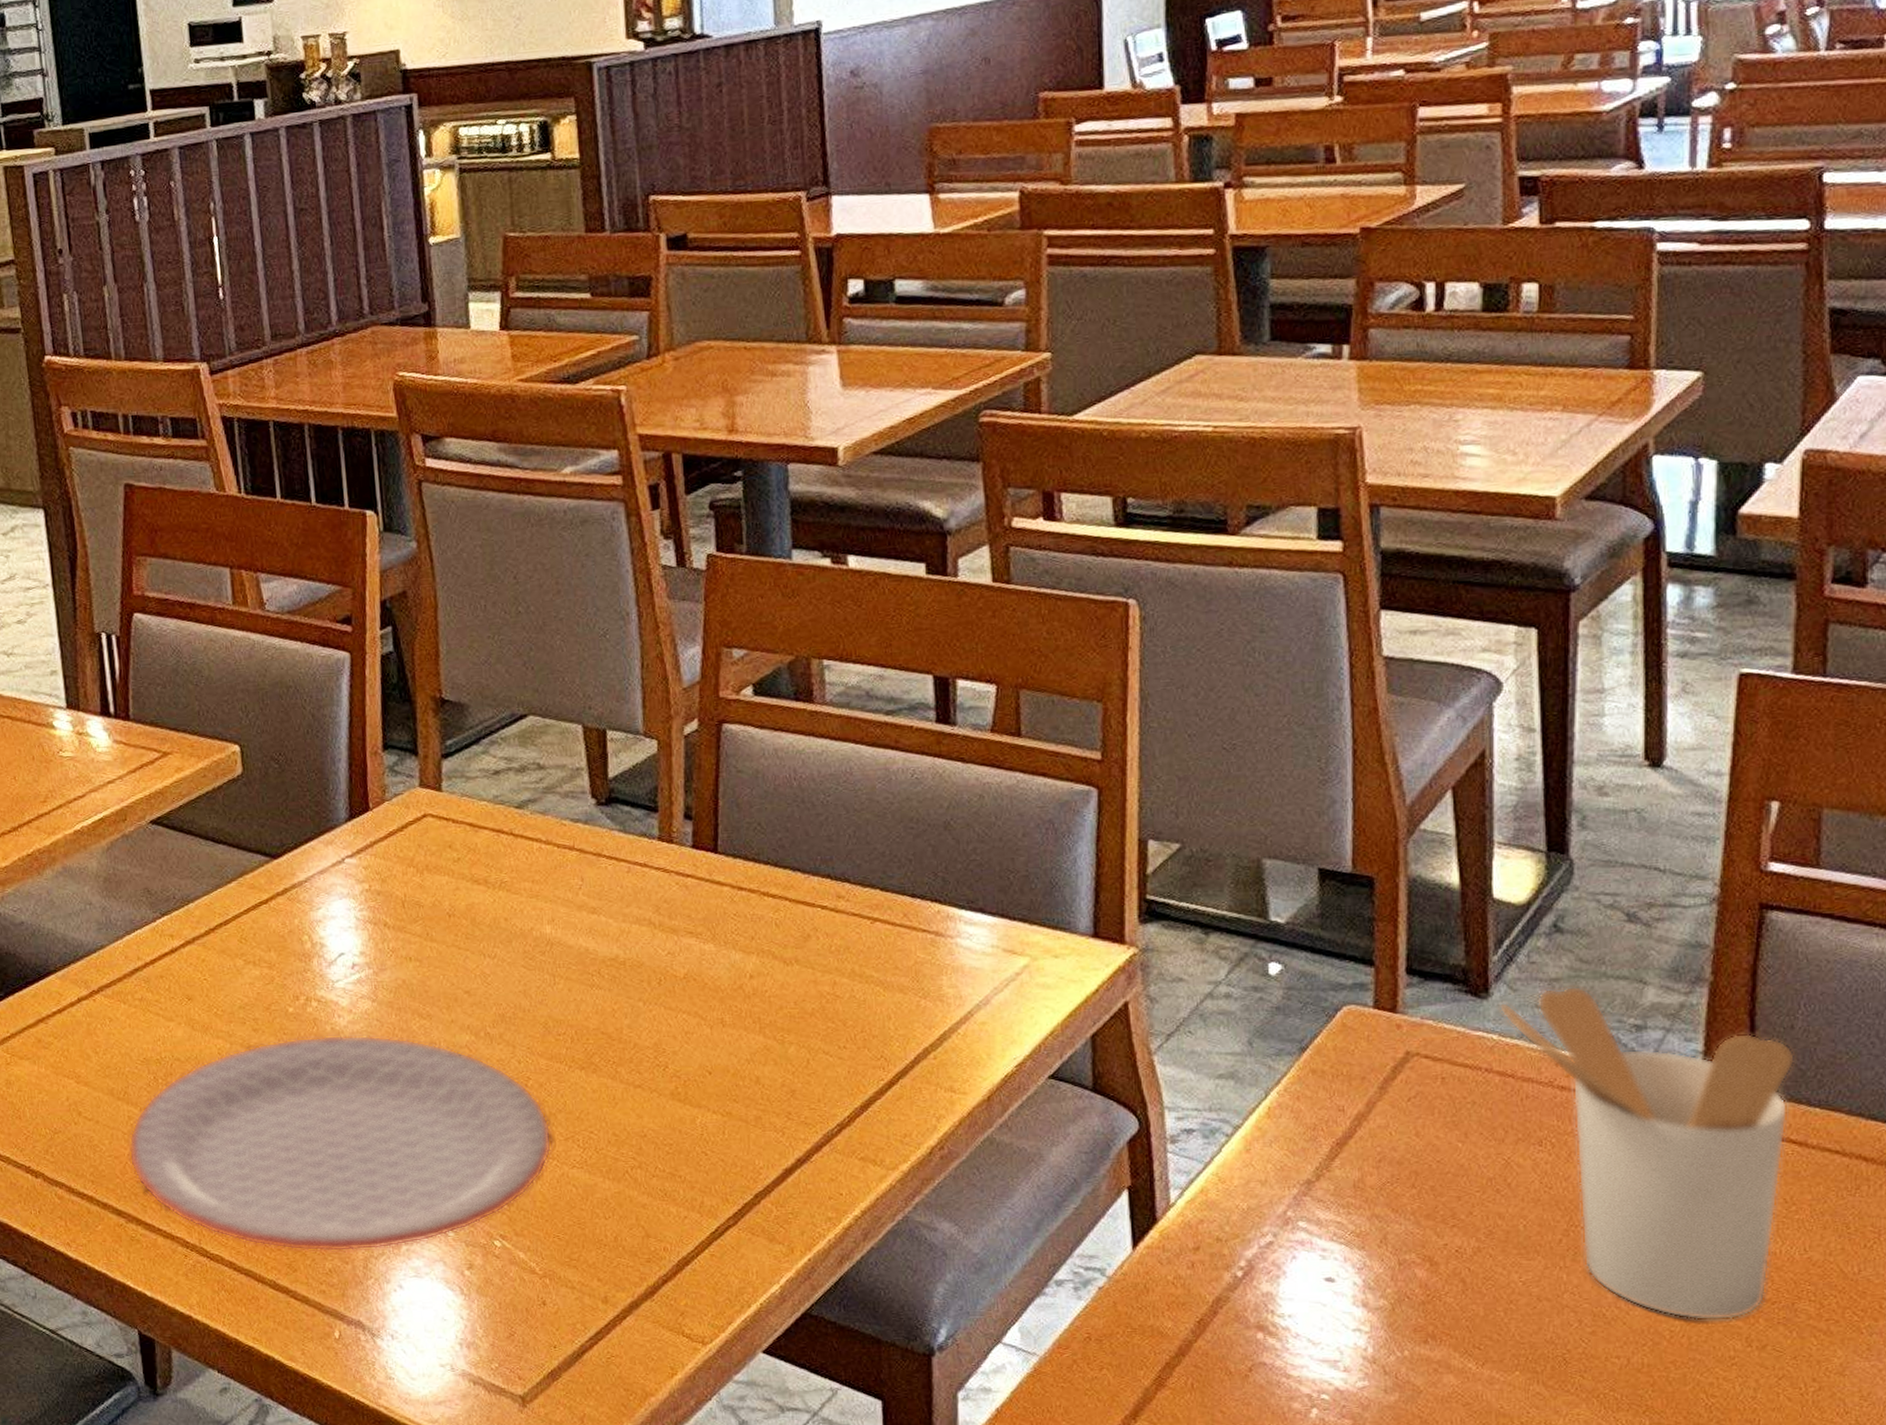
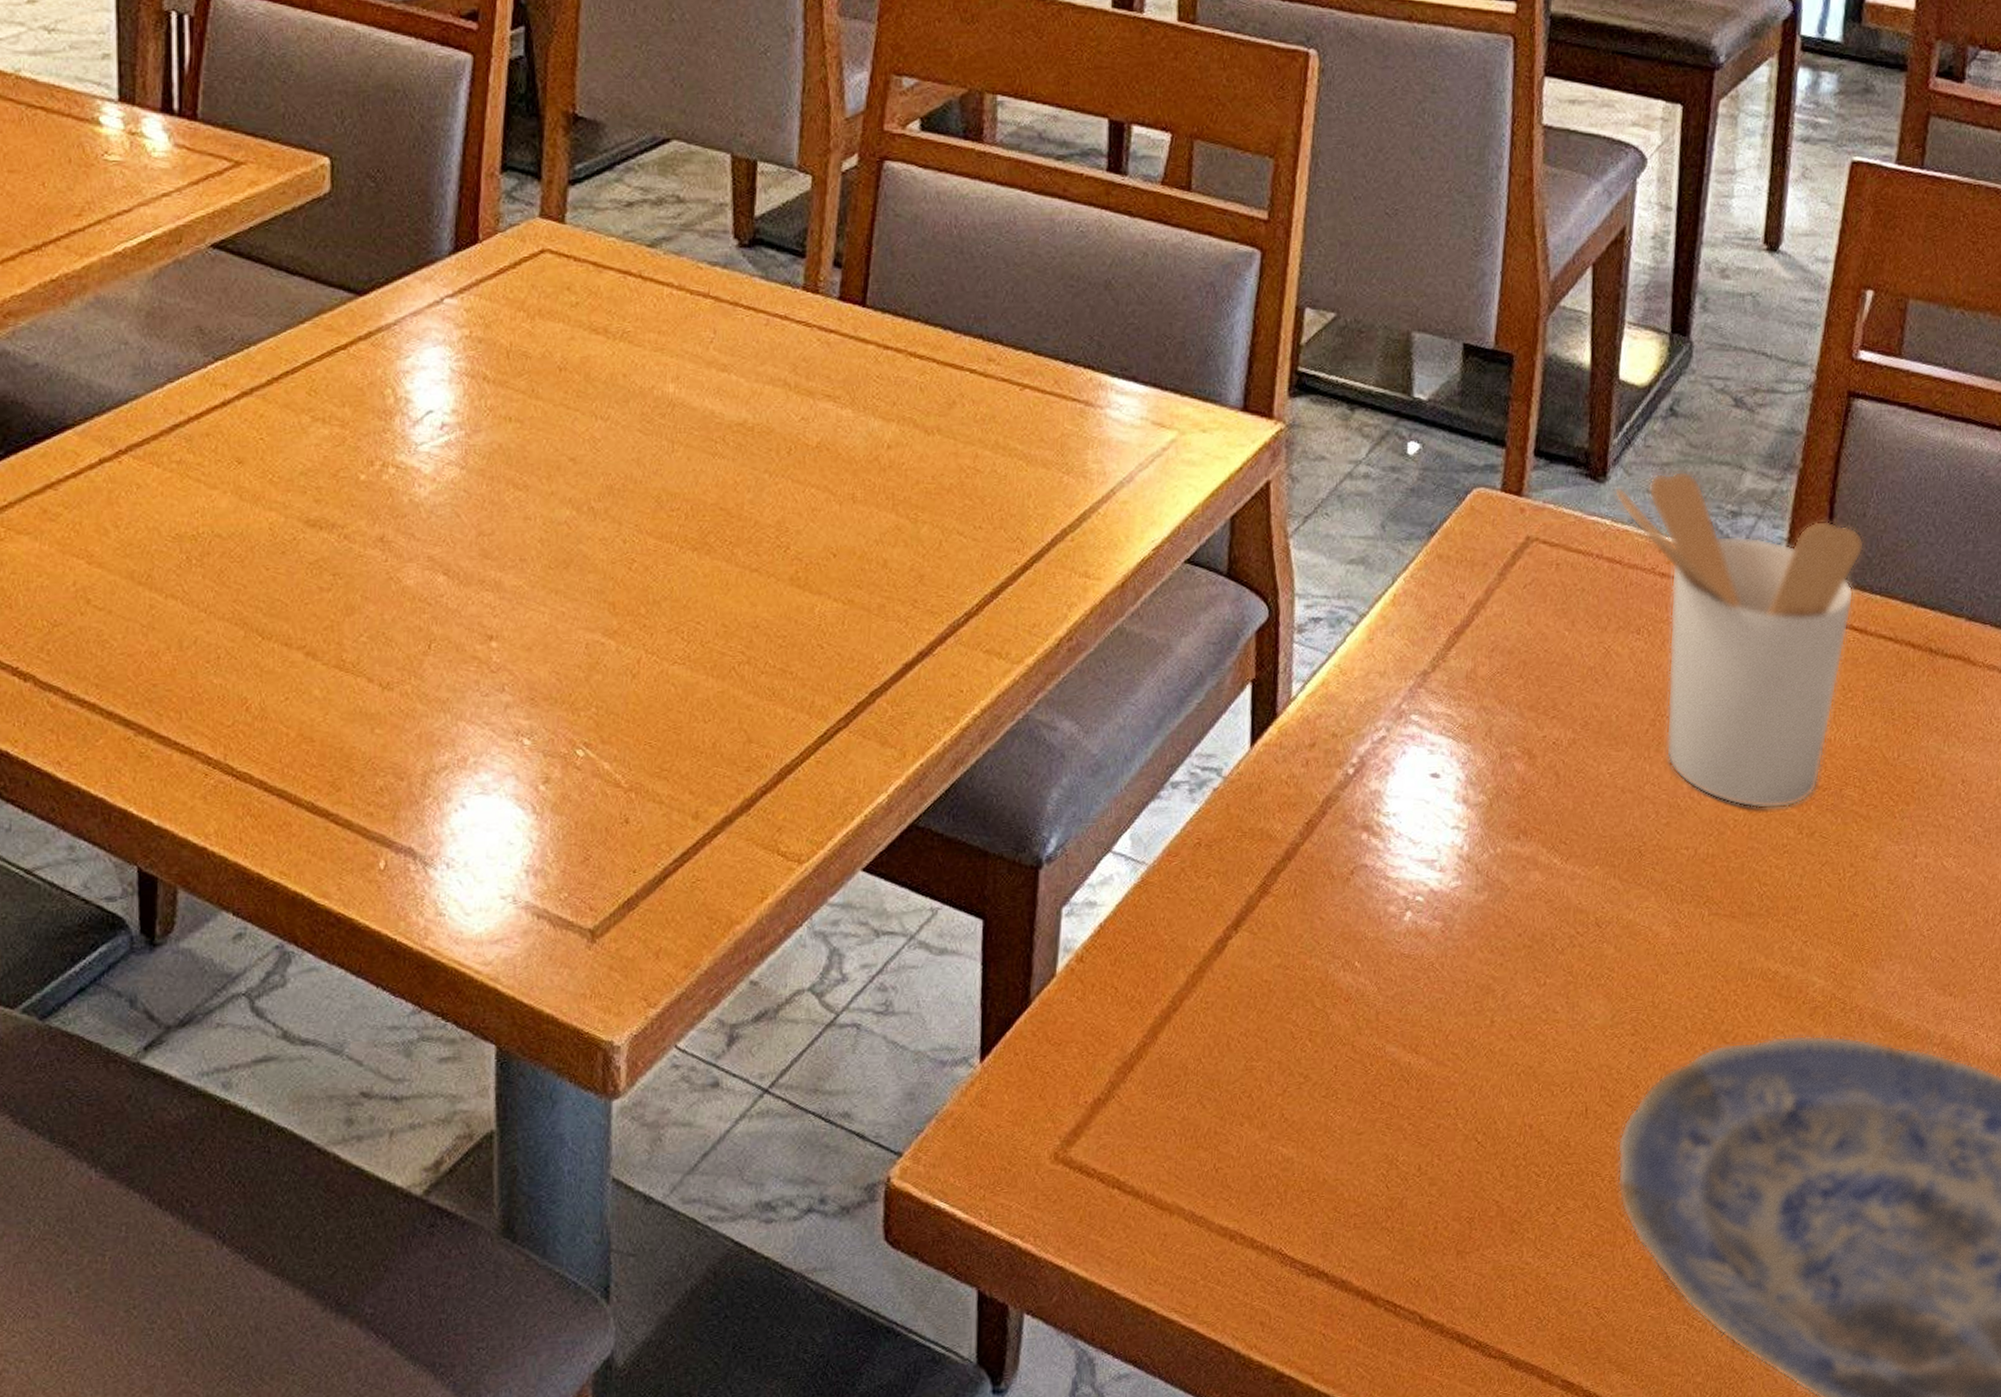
plate: present [128,1034,552,1252] -> none [146,507,653,767]

